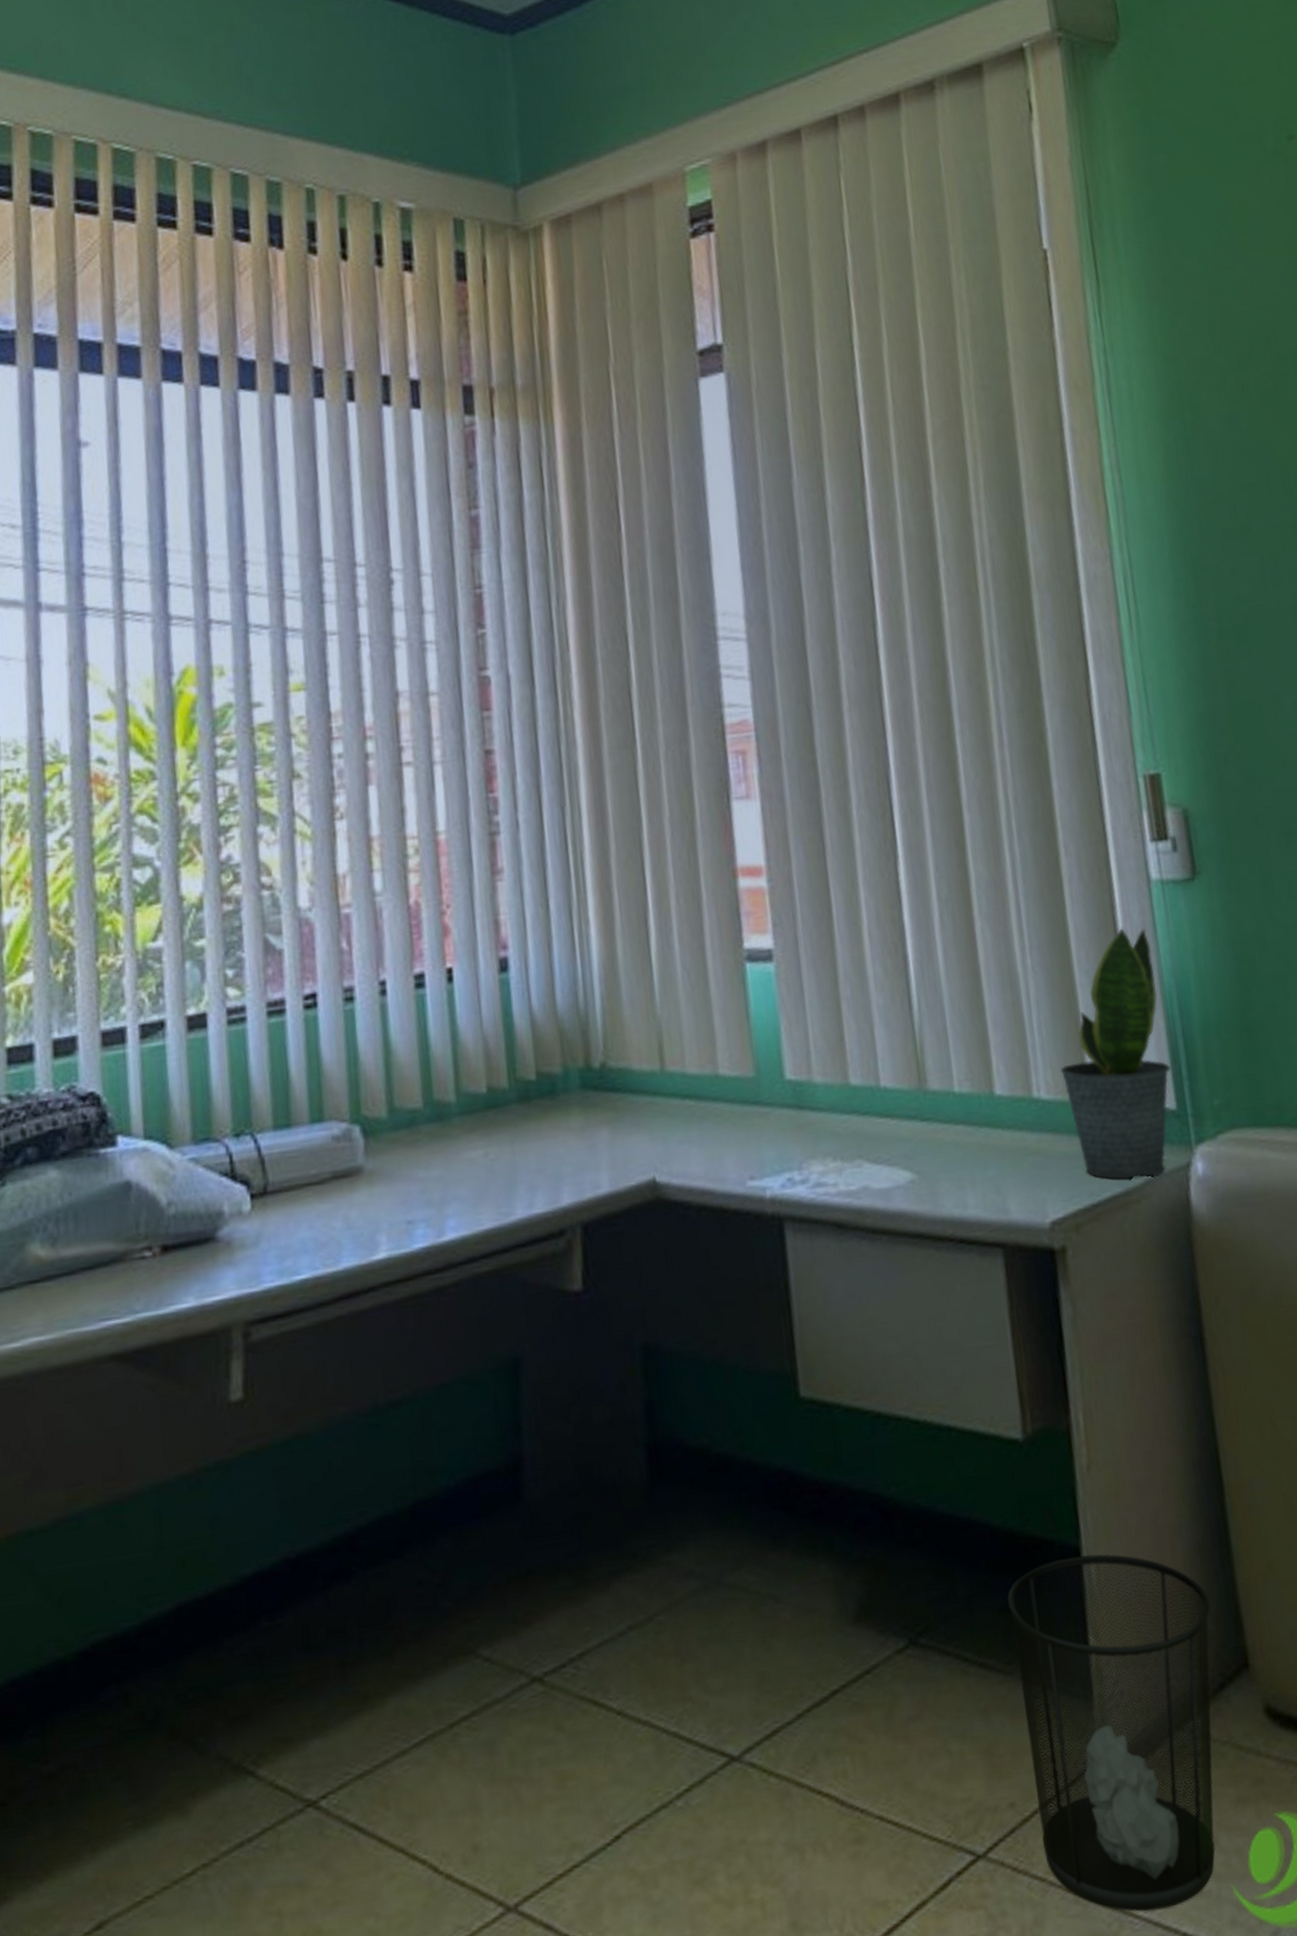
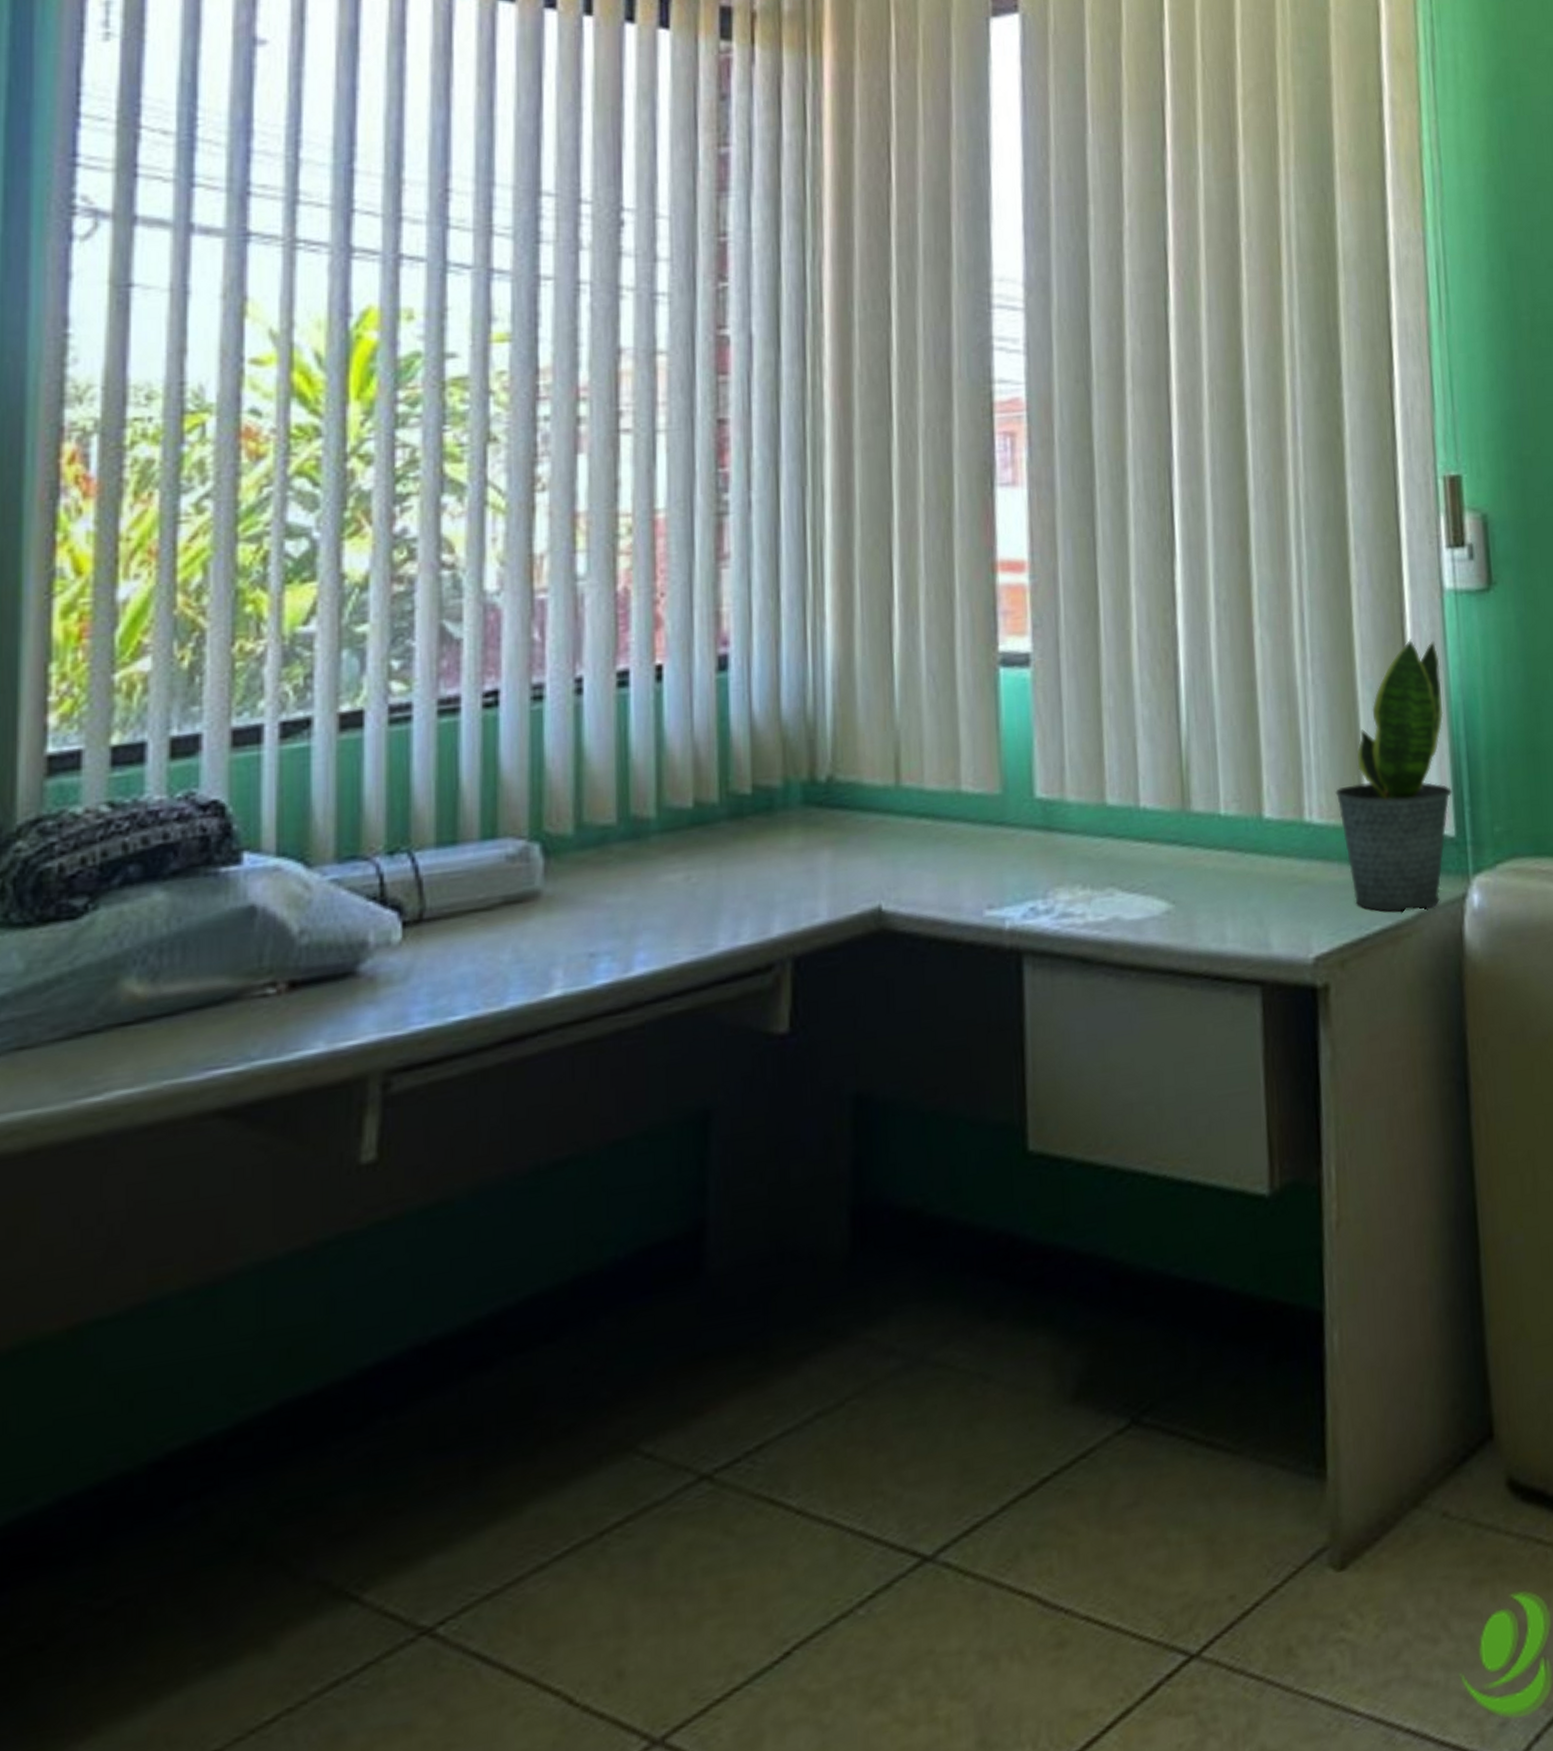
waste bin: present [1006,1554,1215,1912] -> none [1240,1319,1457,1709]

